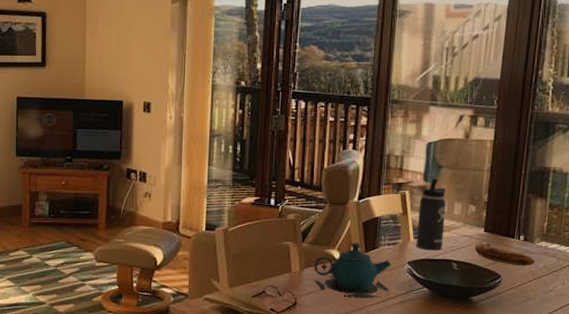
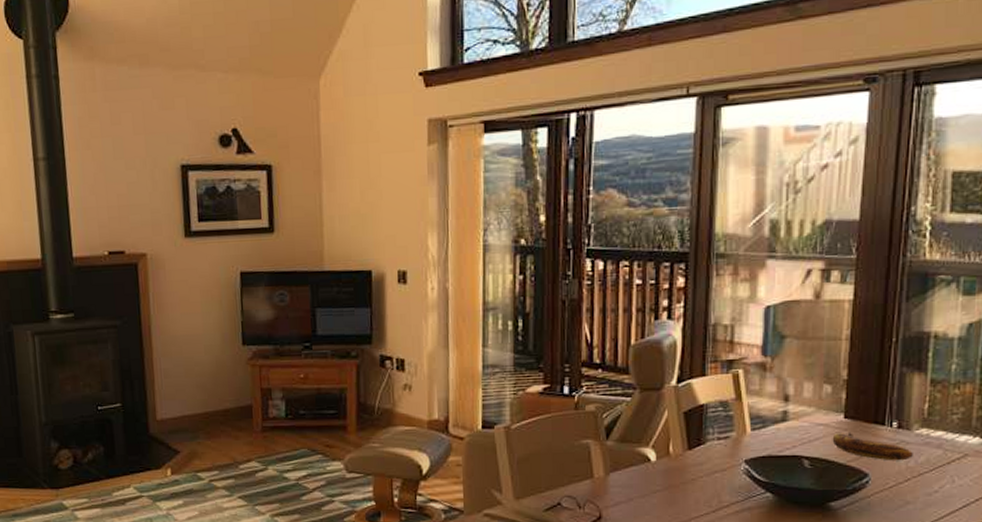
teapot: present [313,243,391,297] -> none [621,438,722,507]
thermos bottle: present [416,178,447,251] -> none [755,352,793,445]

